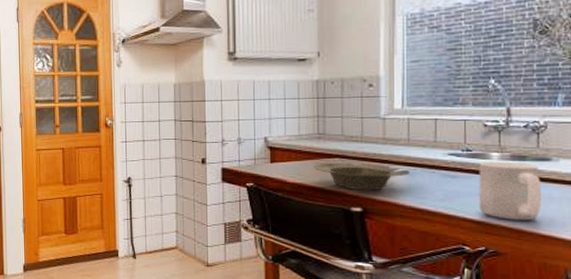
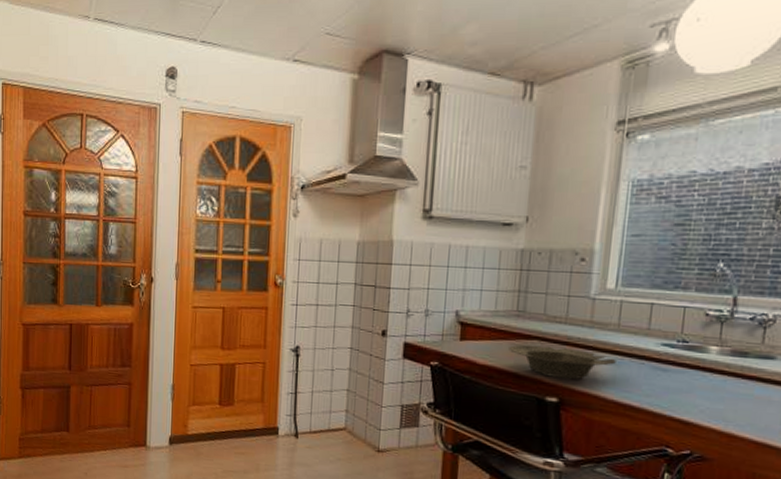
mug: present [478,161,541,220] -> none [688,355,762,424]

